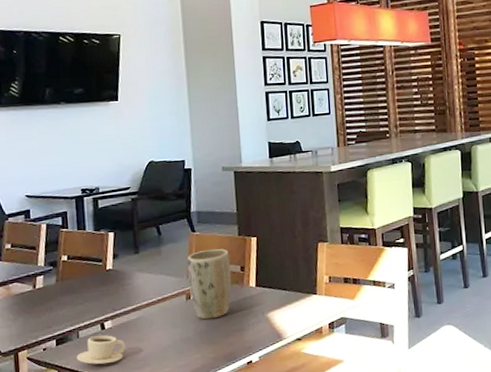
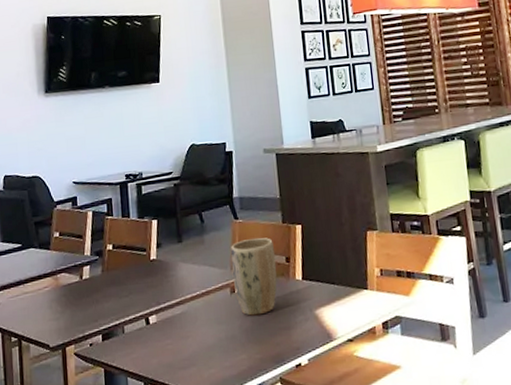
cup: present [76,335,126,365] -> none [122,330,171,363]

